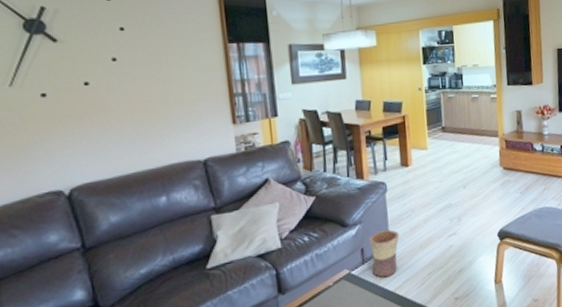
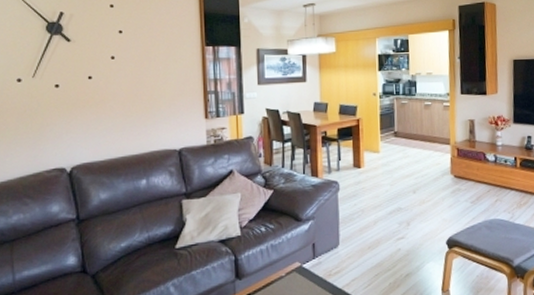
flower pot: present [369,229,400,278] -> none [320,228,349,274]

